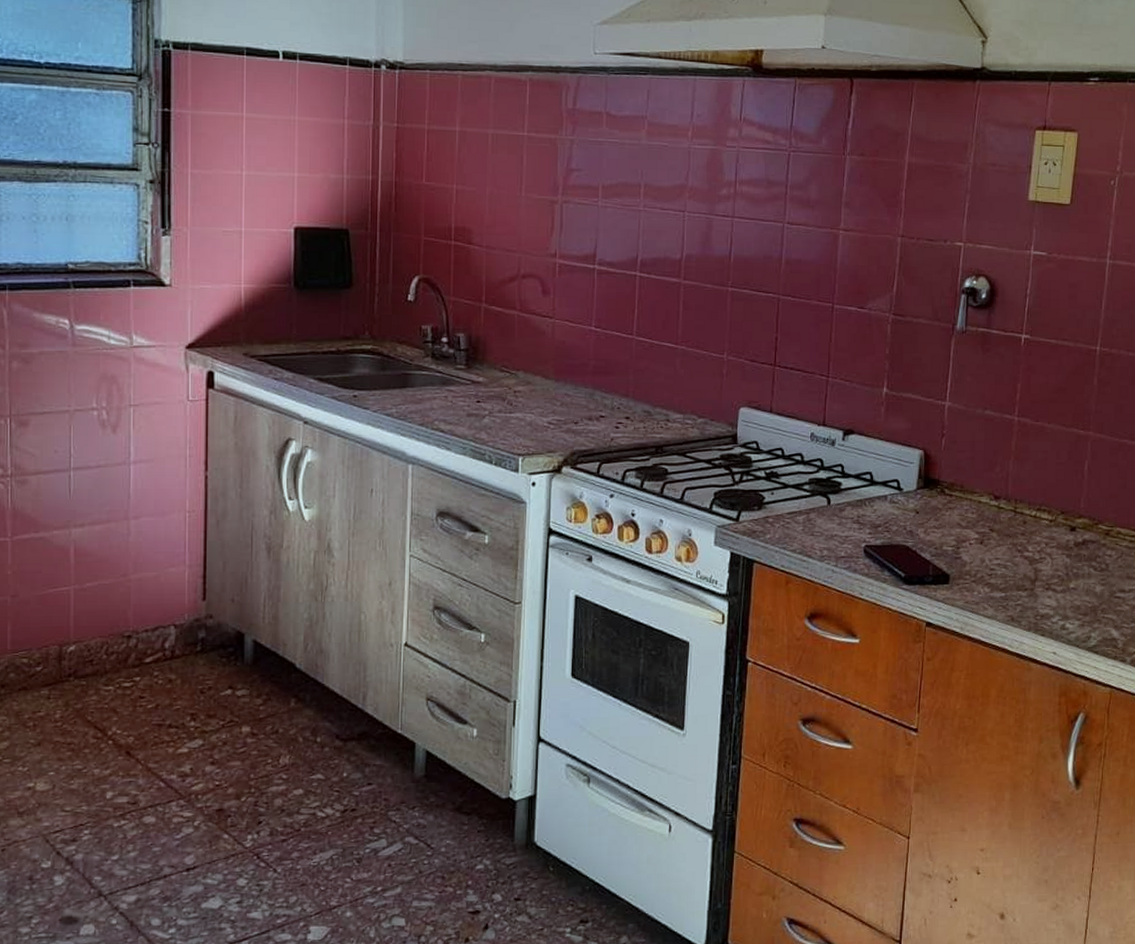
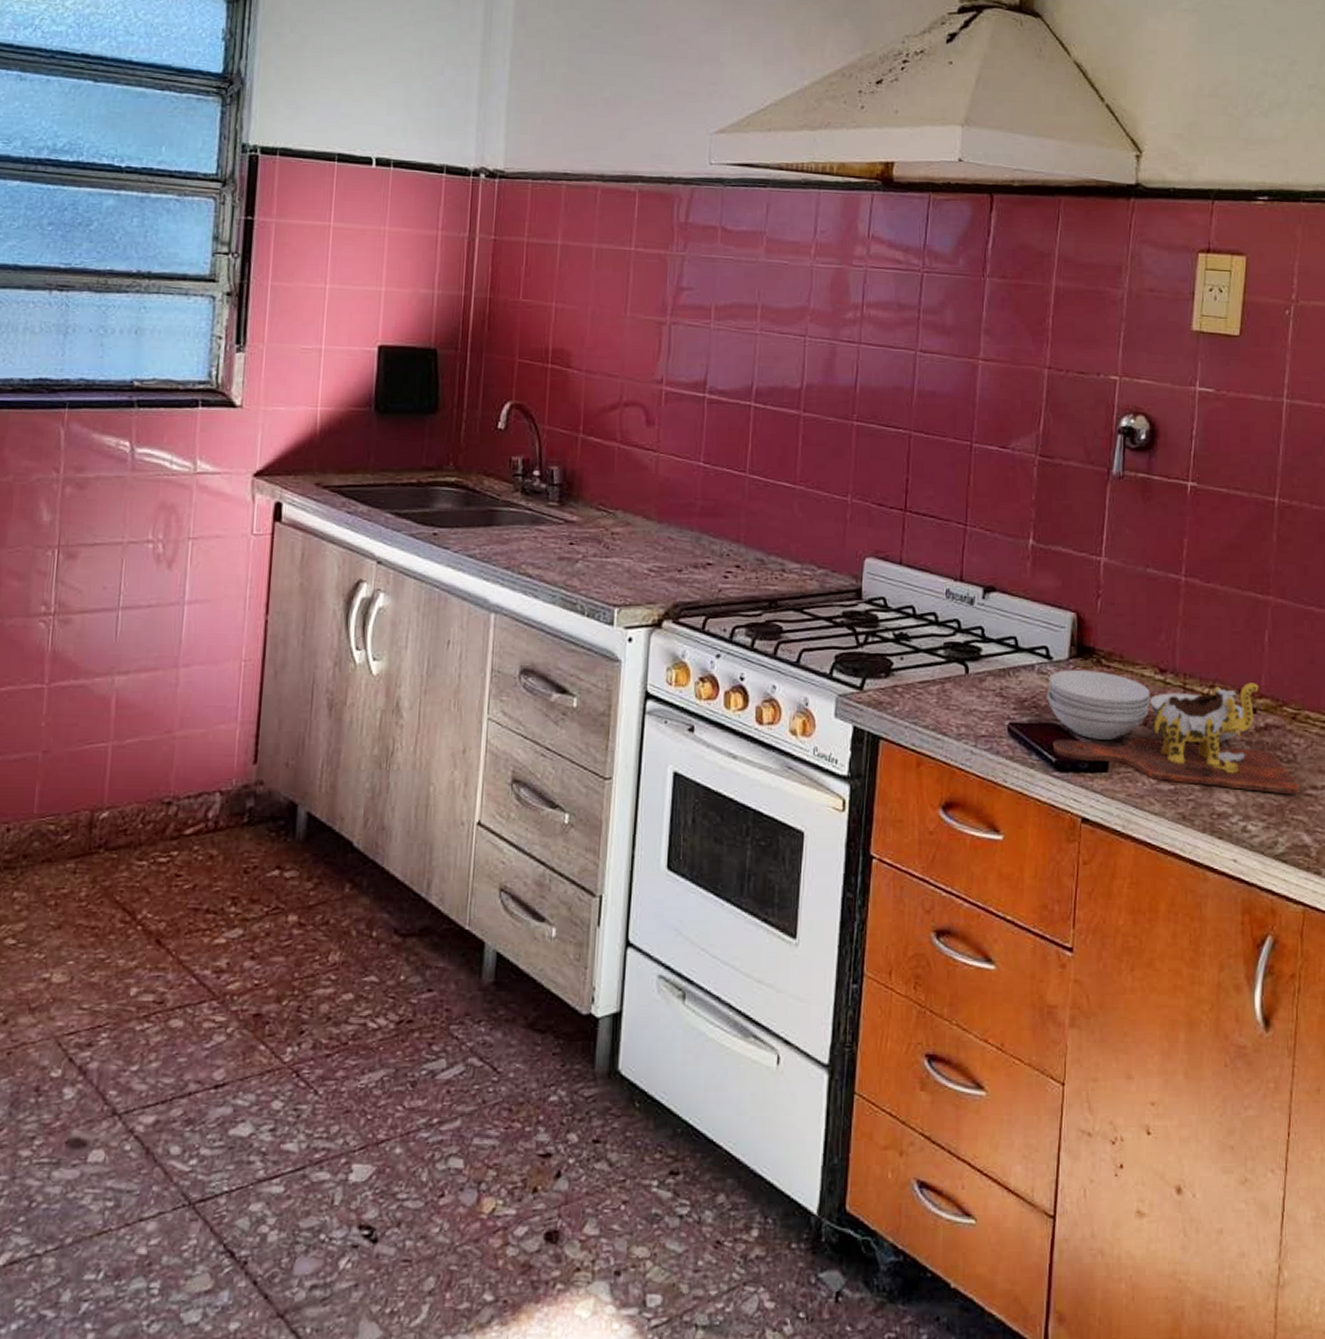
cutting board: none [898,499,1110,598] -> present [1047,670,1299,795]

